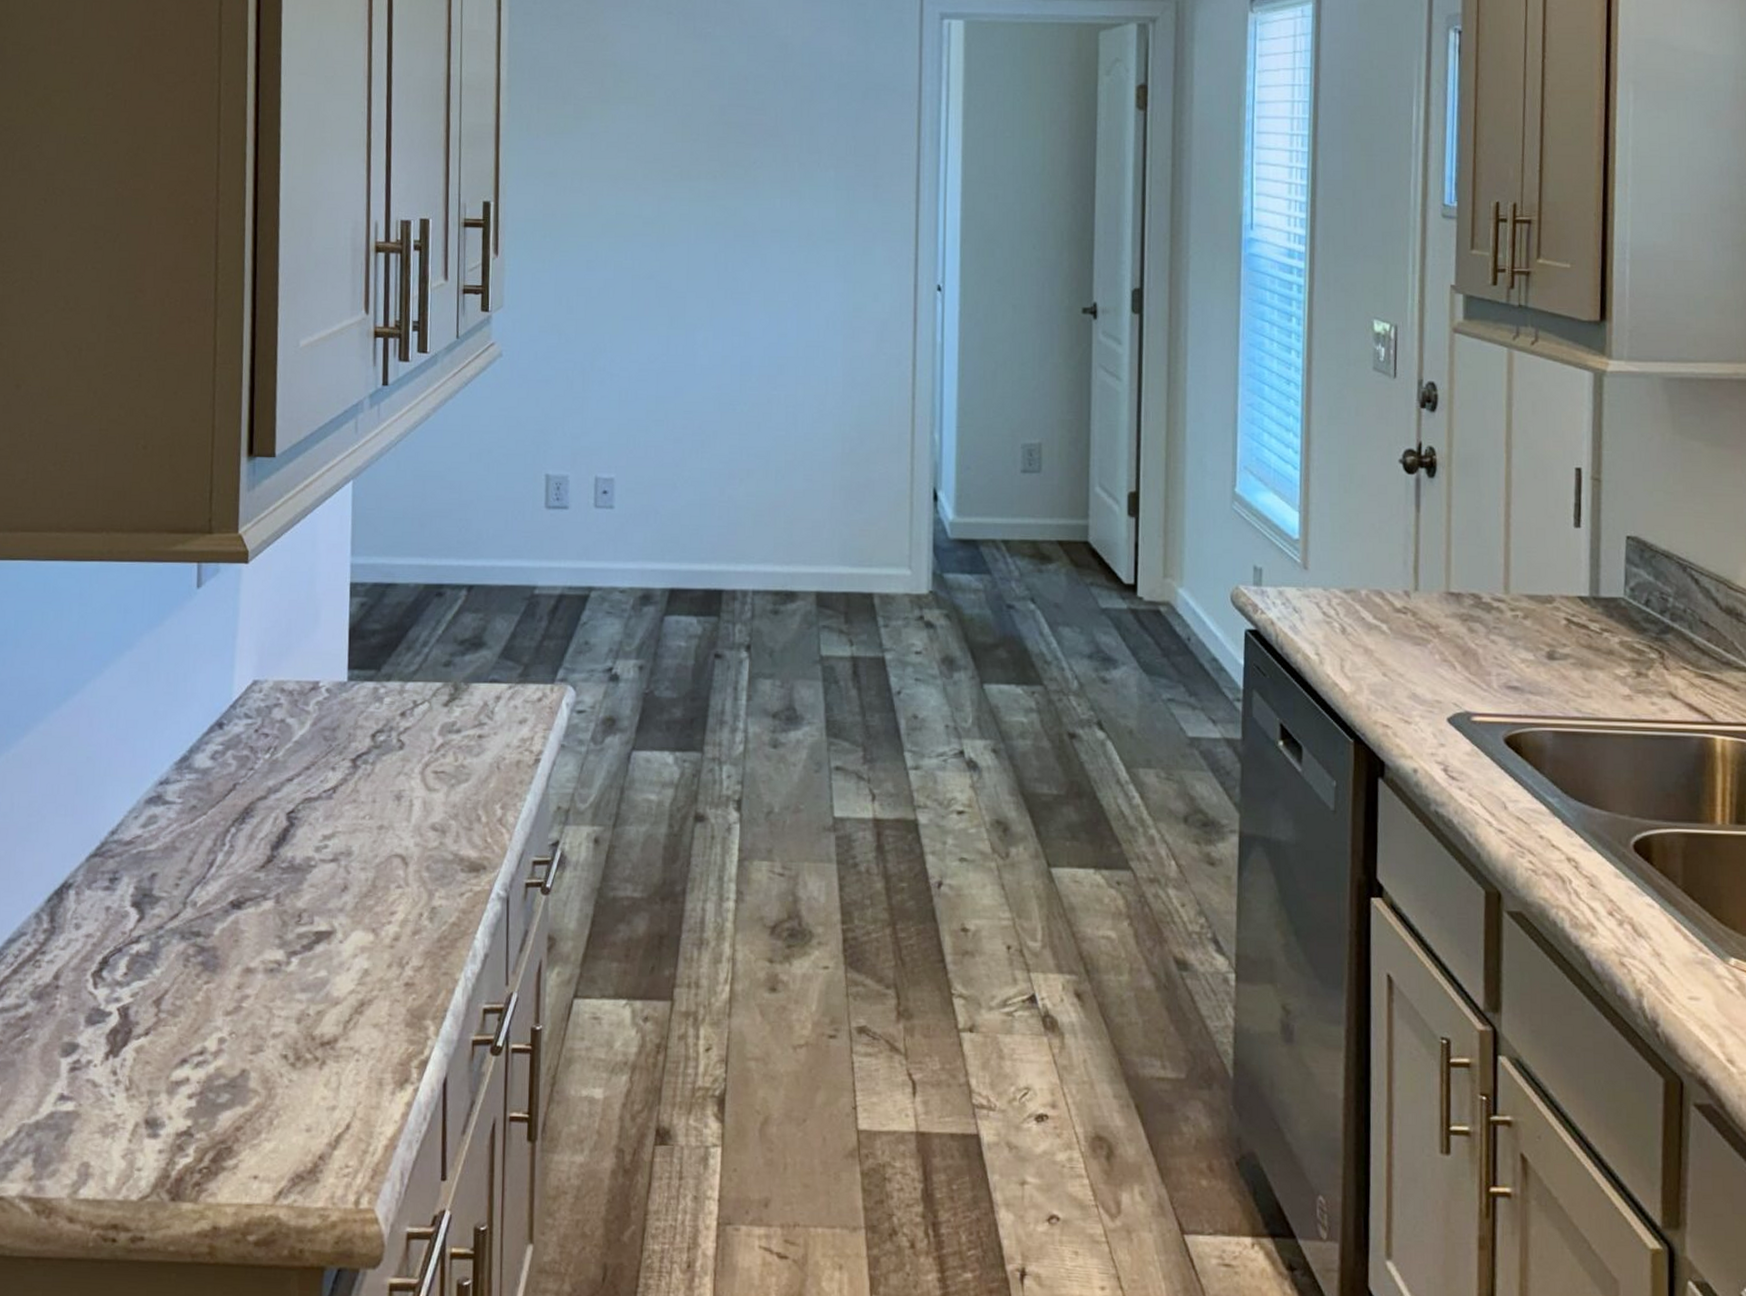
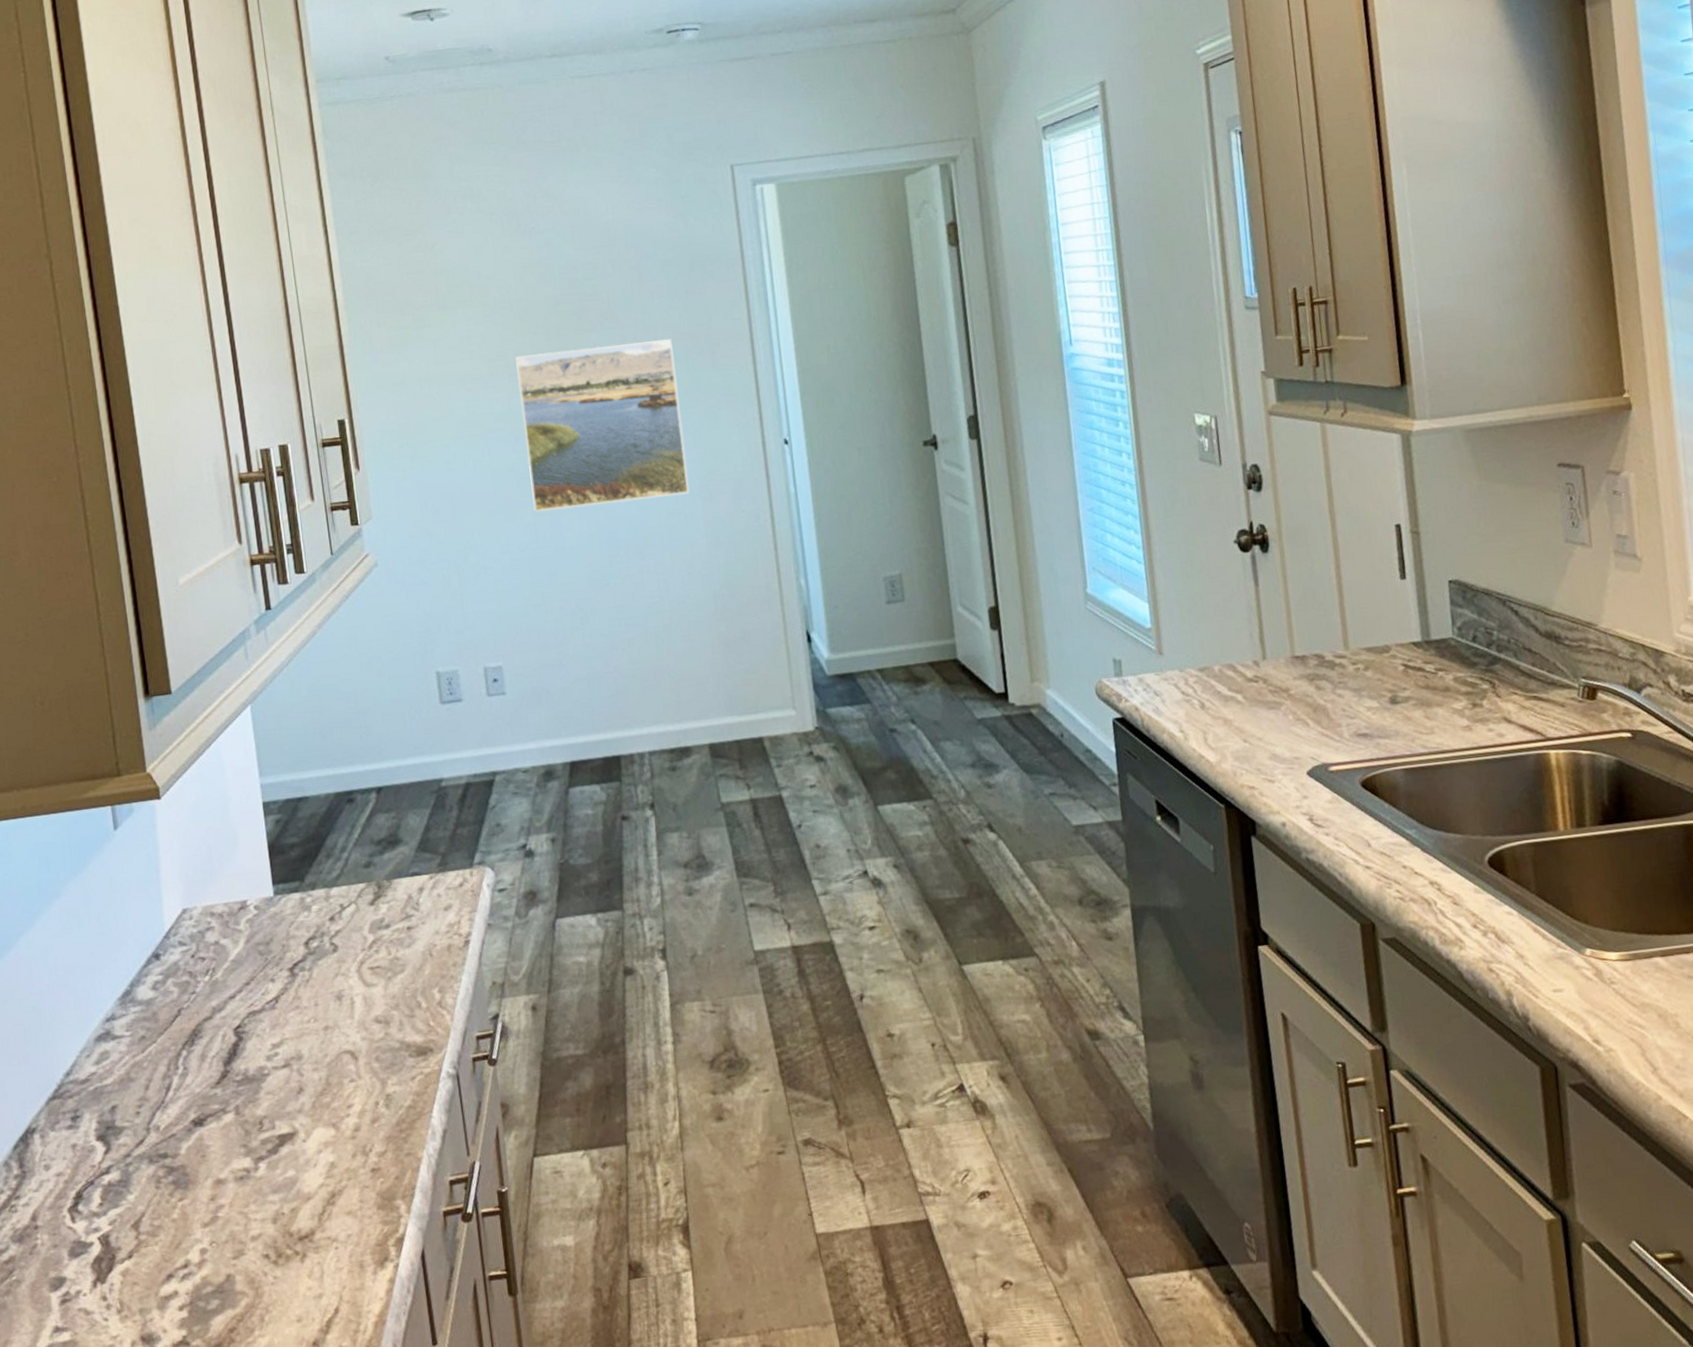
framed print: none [669,162,835,328] -> present [516,339,689,512]

